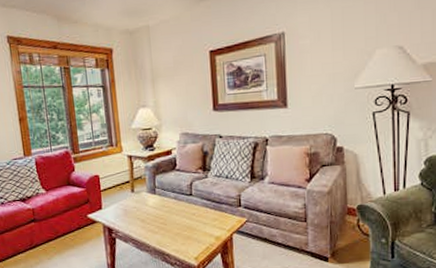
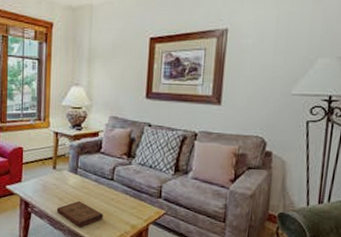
book: none [140,220,187,246] -> present [56,201,103,228]

